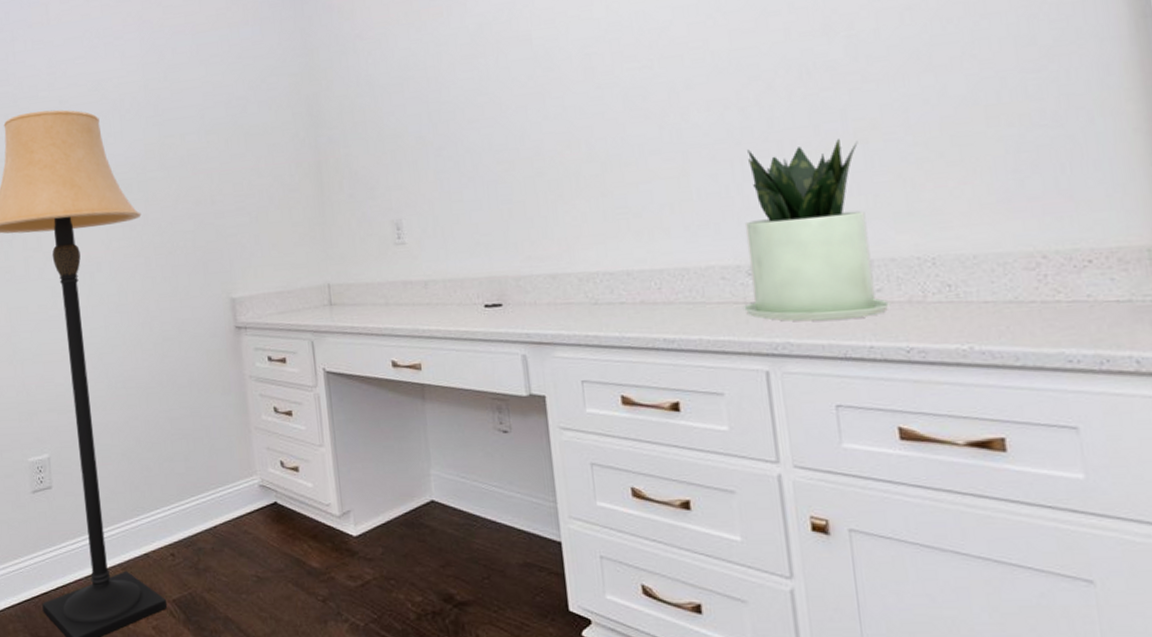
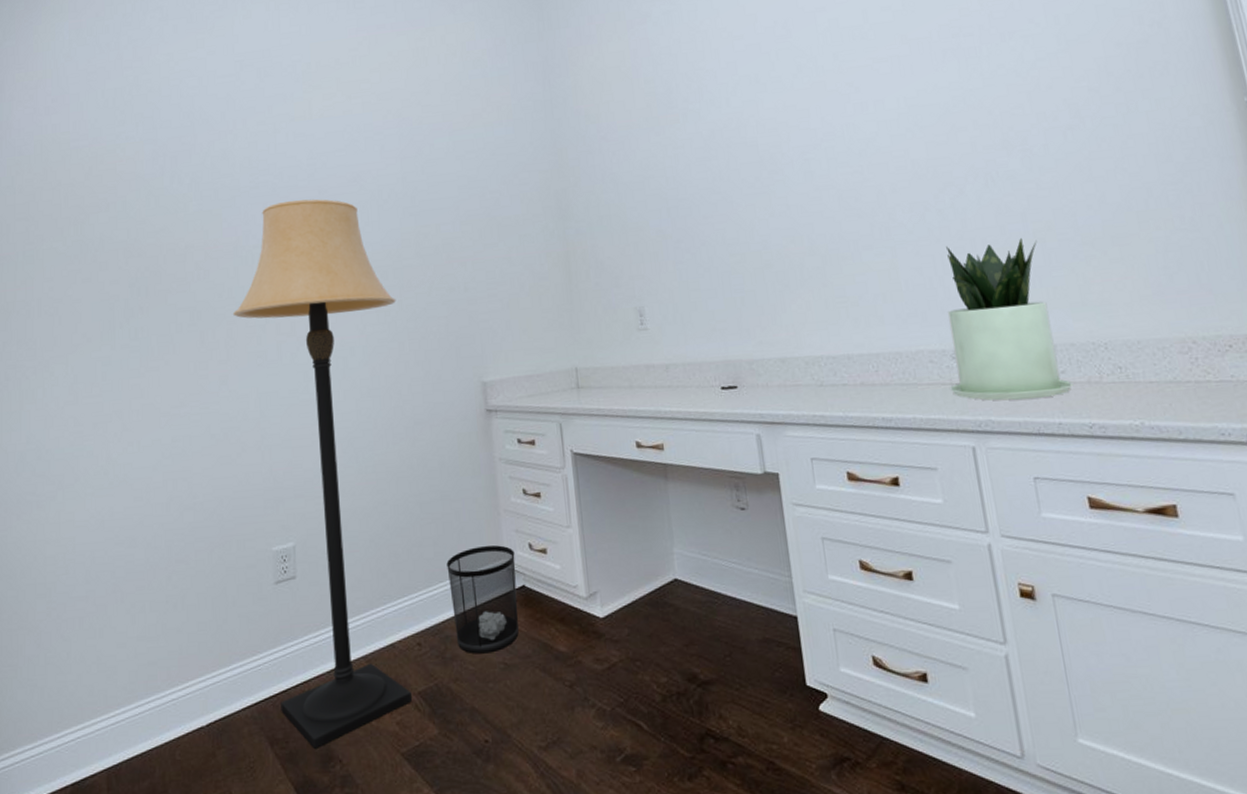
waste bin: none [198,461,271,567] -> present [446,545,519,654]

